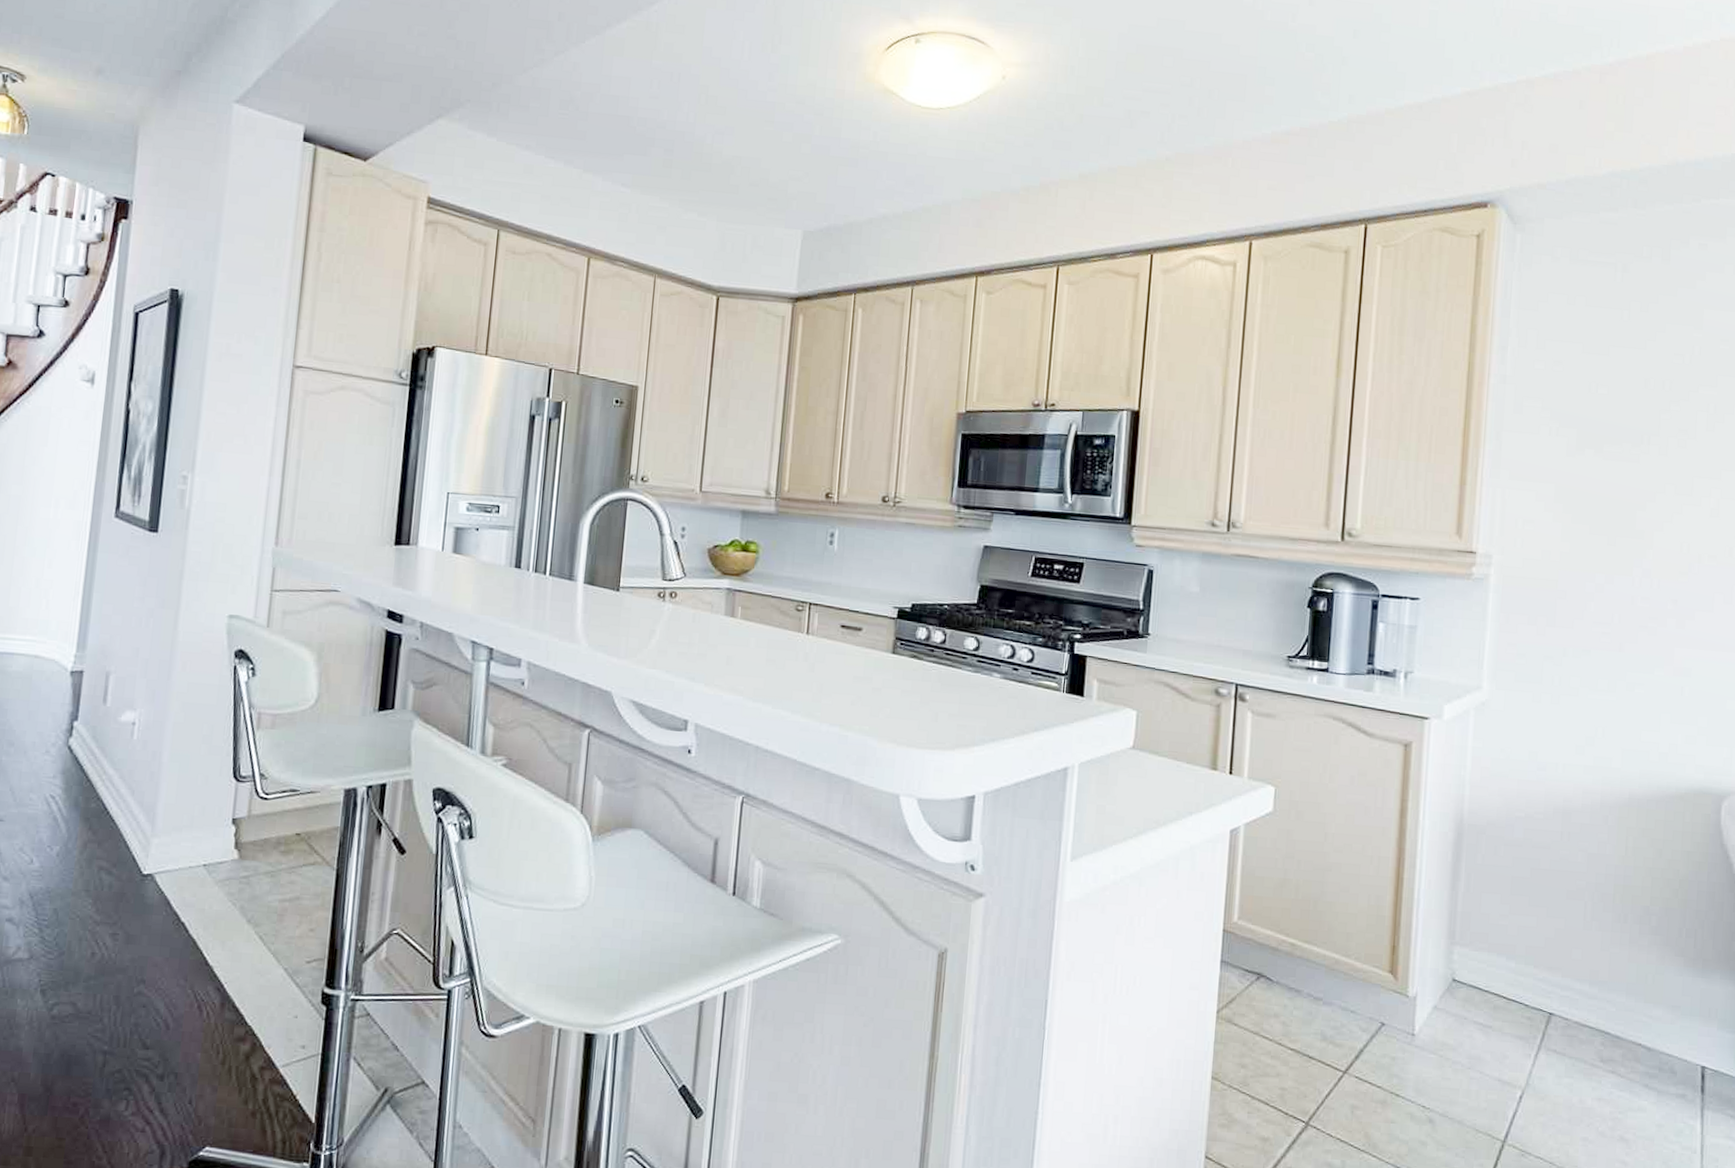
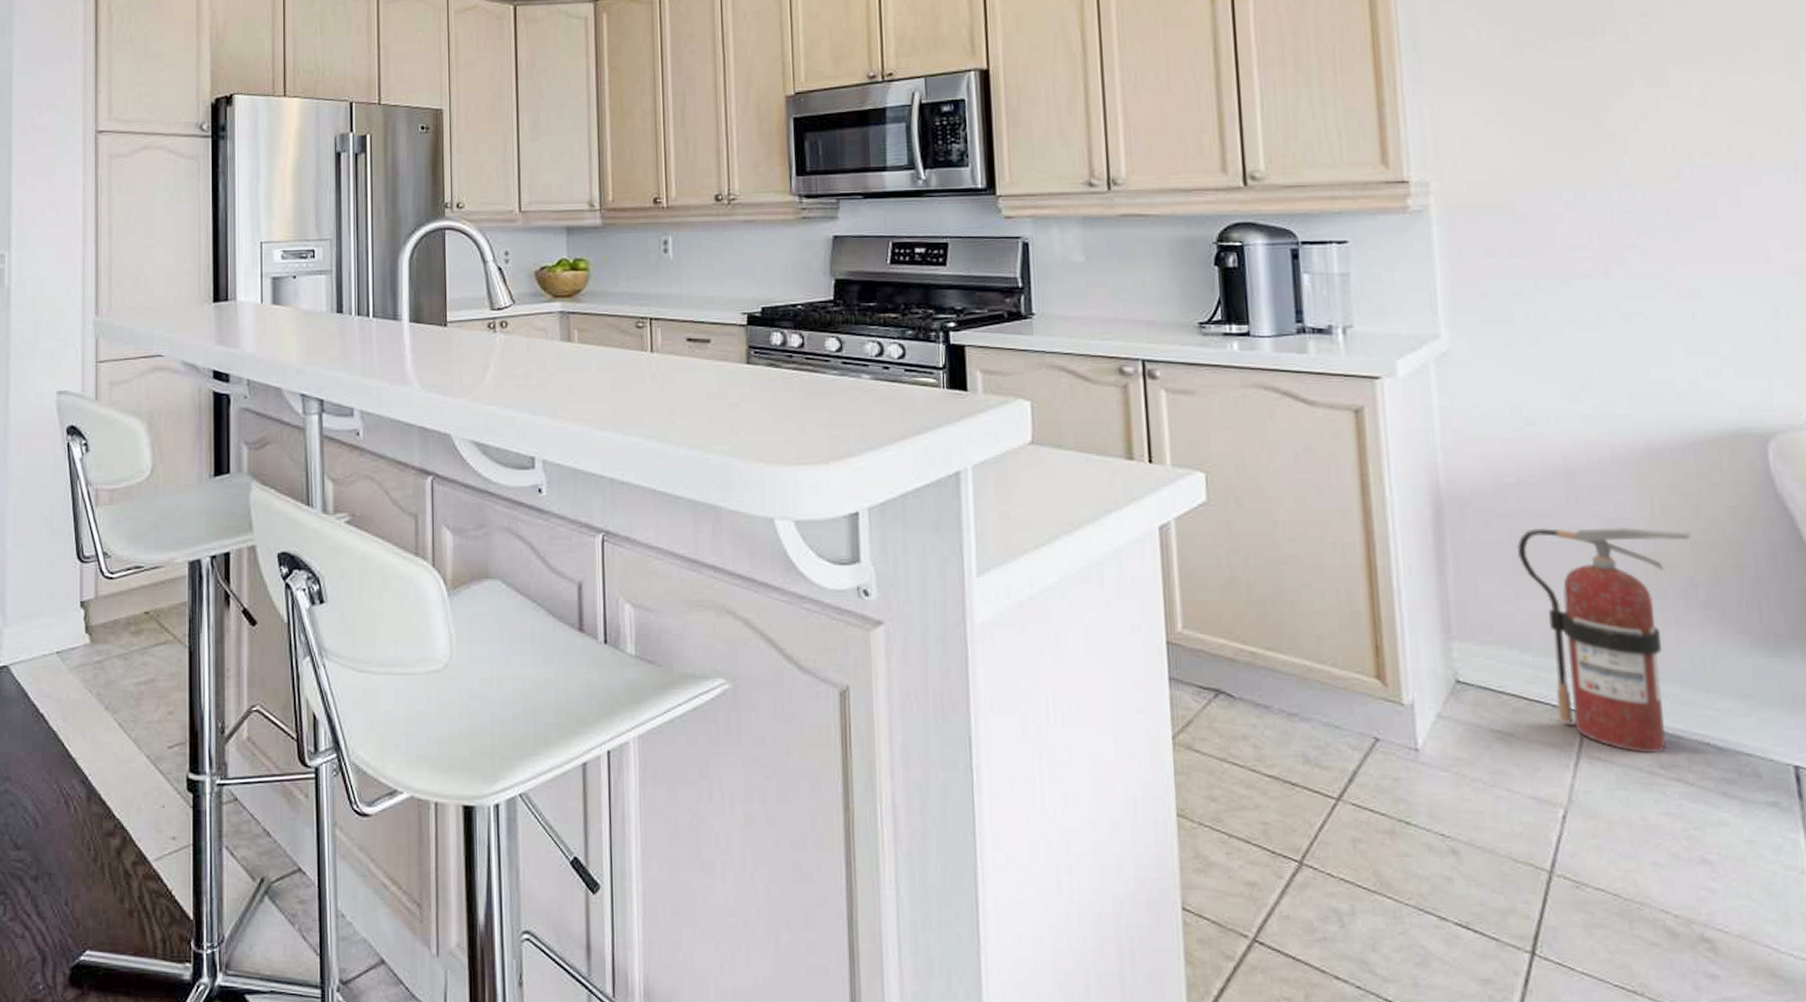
fire extinguisher: none [1517,857,1653,1050] -> present [1517,526,1691,754]

